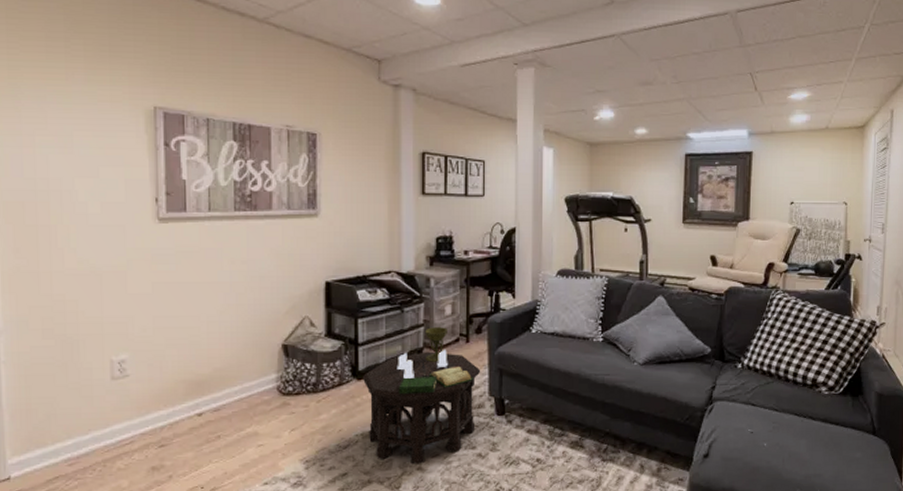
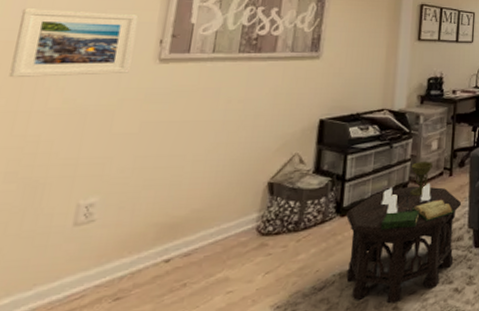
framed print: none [20,167,132,239] -> present [9,8,138,78]

